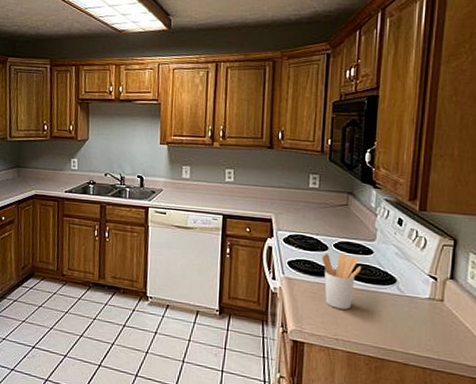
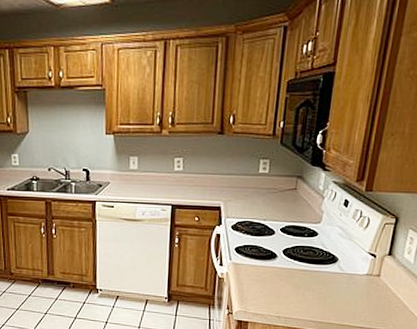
utensil holder: present [322,253,361,310] -> none [268,236,306,289]

